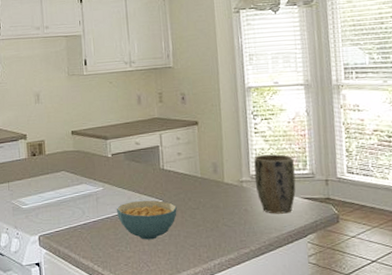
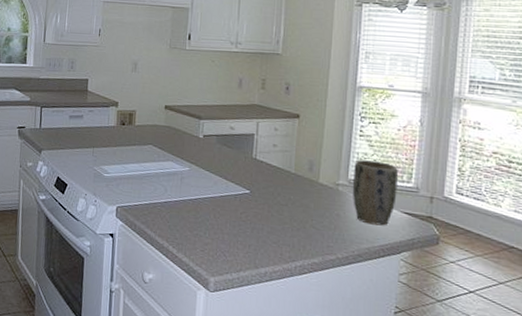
cereal bowl: present [116,200,177,240] -> none [200,187,264,230]

